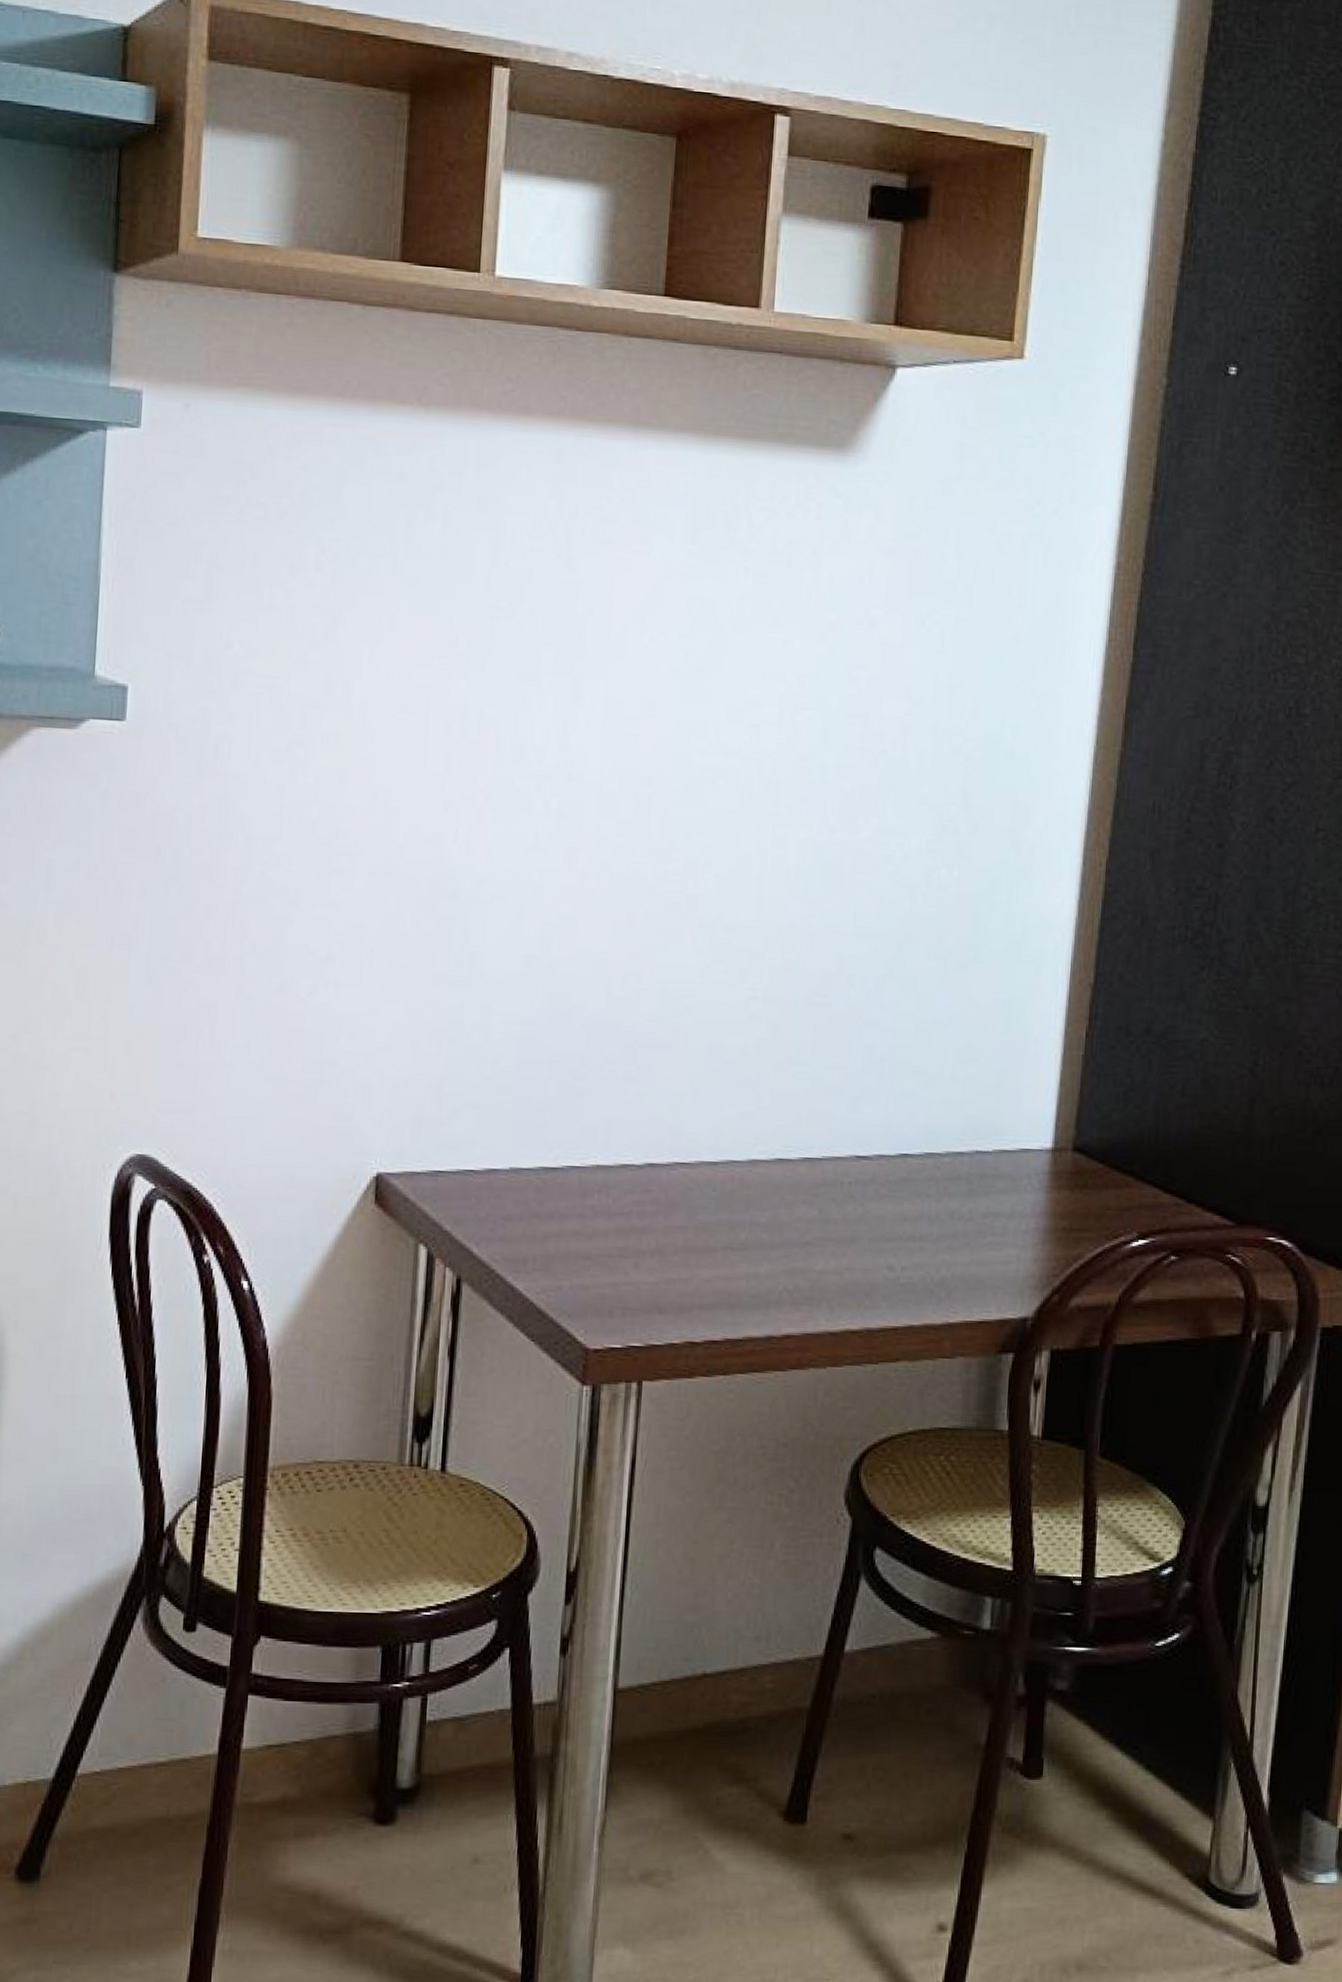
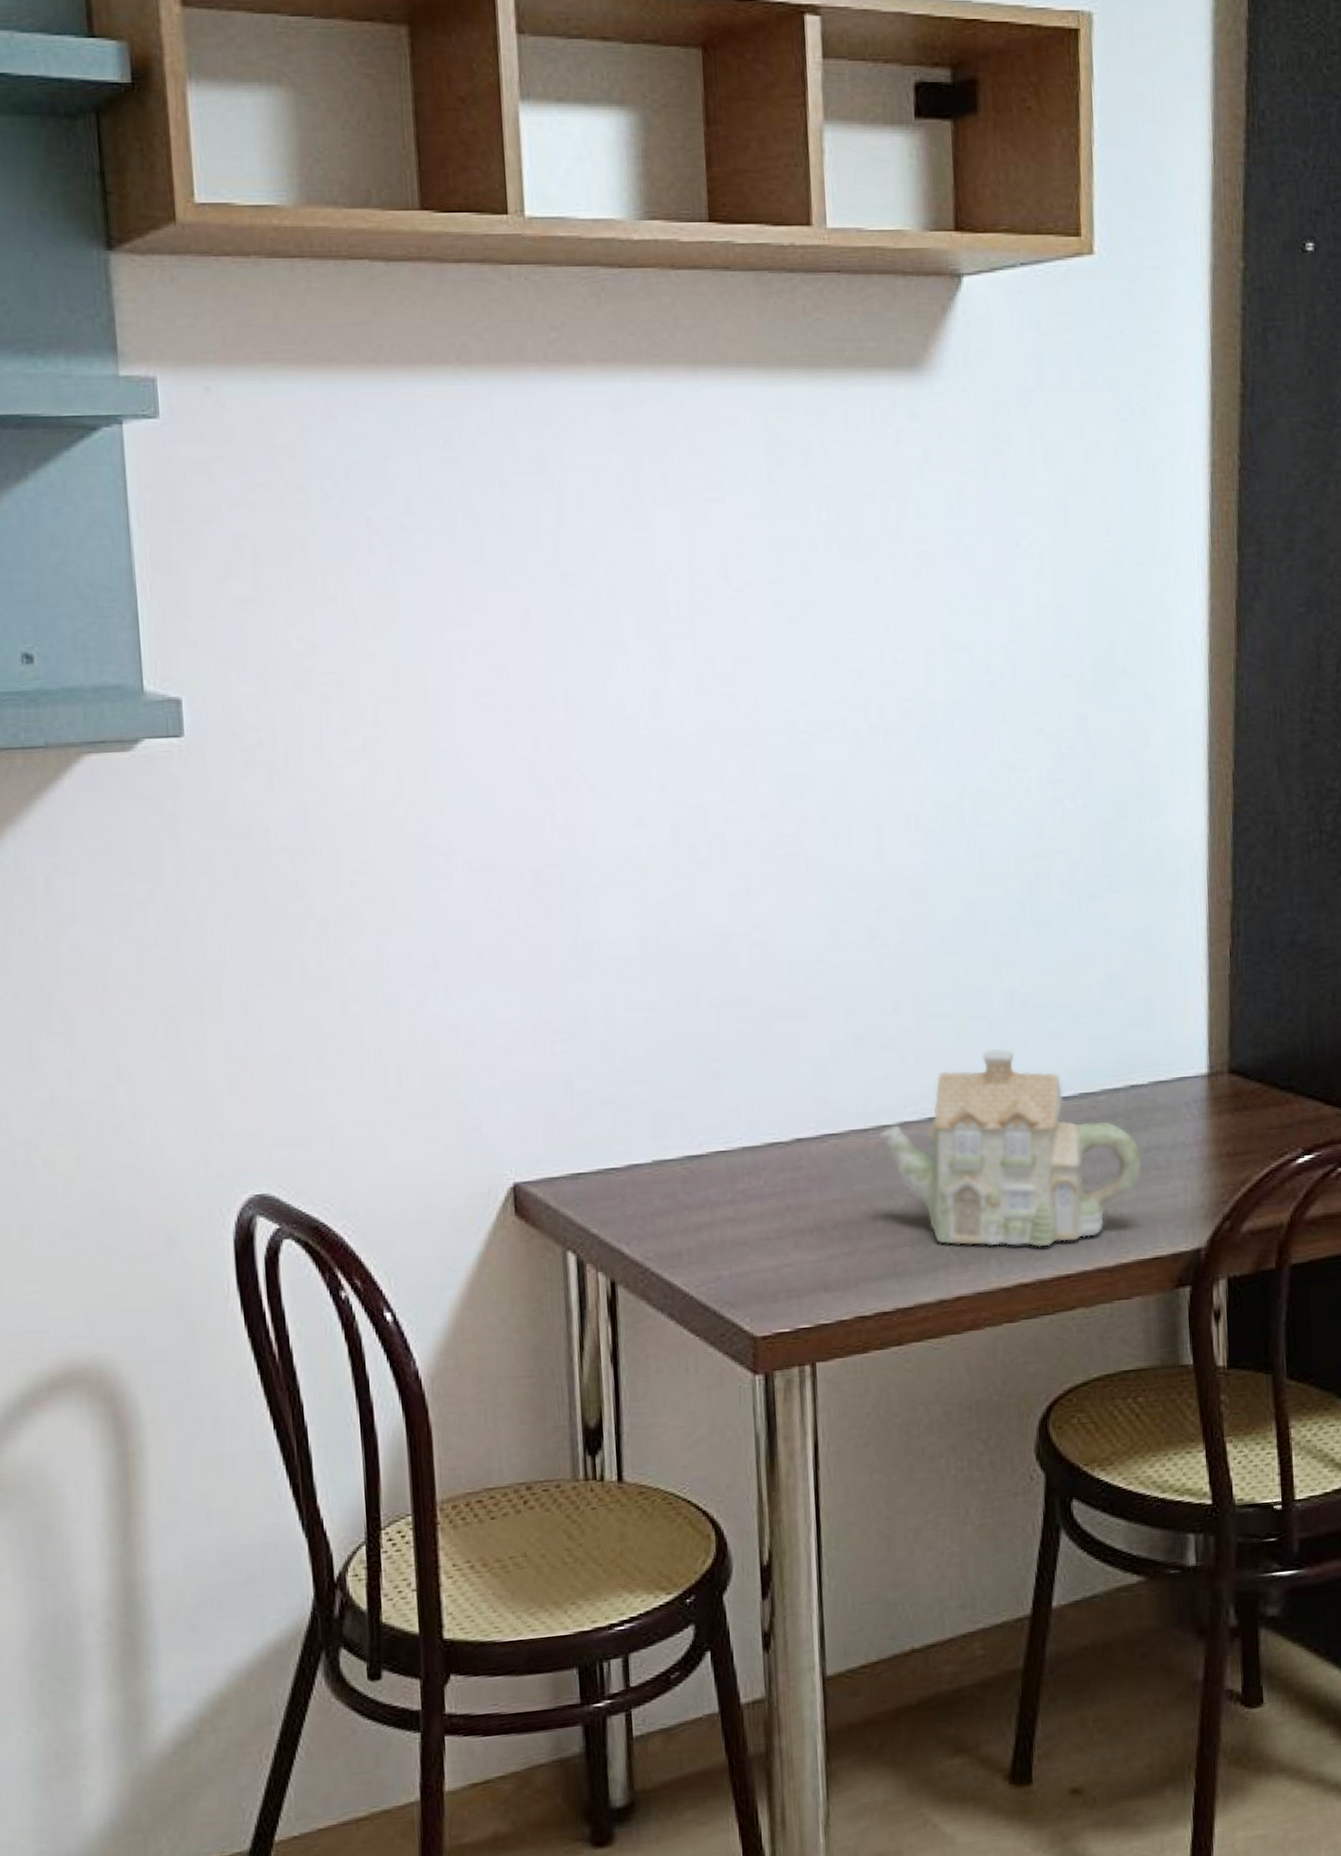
teapot: none [728,1100,979,1297] -> present [879,1049,1142,1247]

